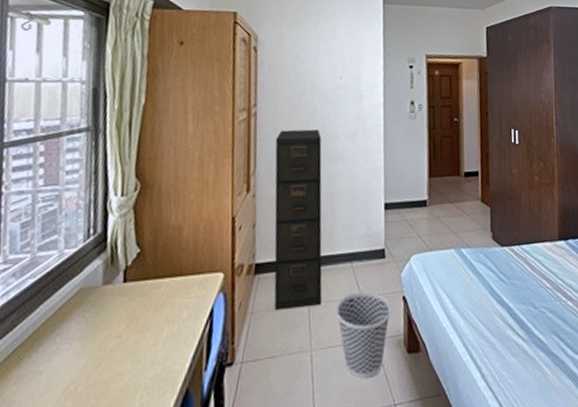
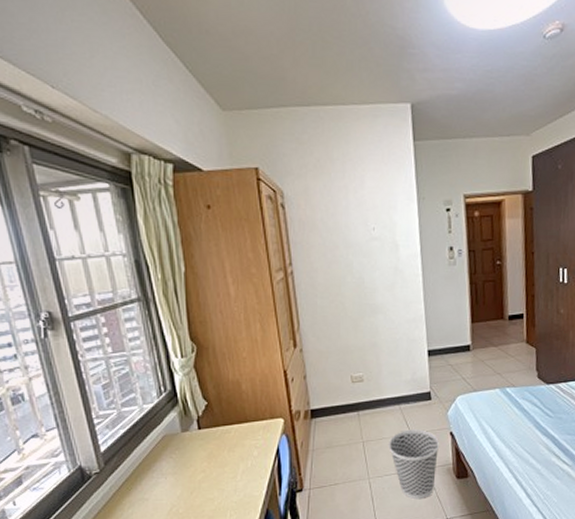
filing cabinet: present [274,129,322,311] -> none [315,283,374,448]

